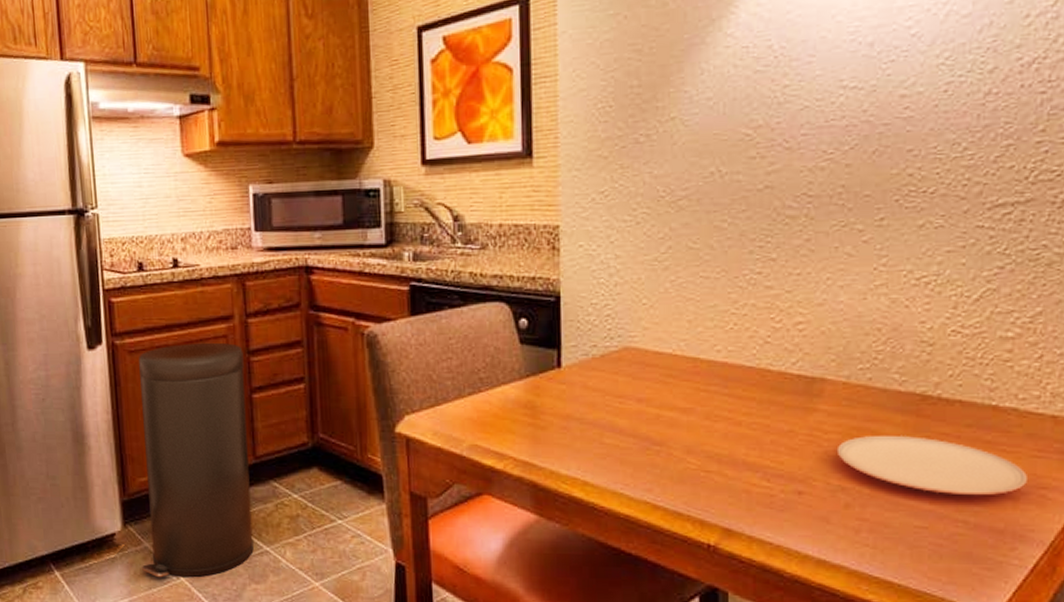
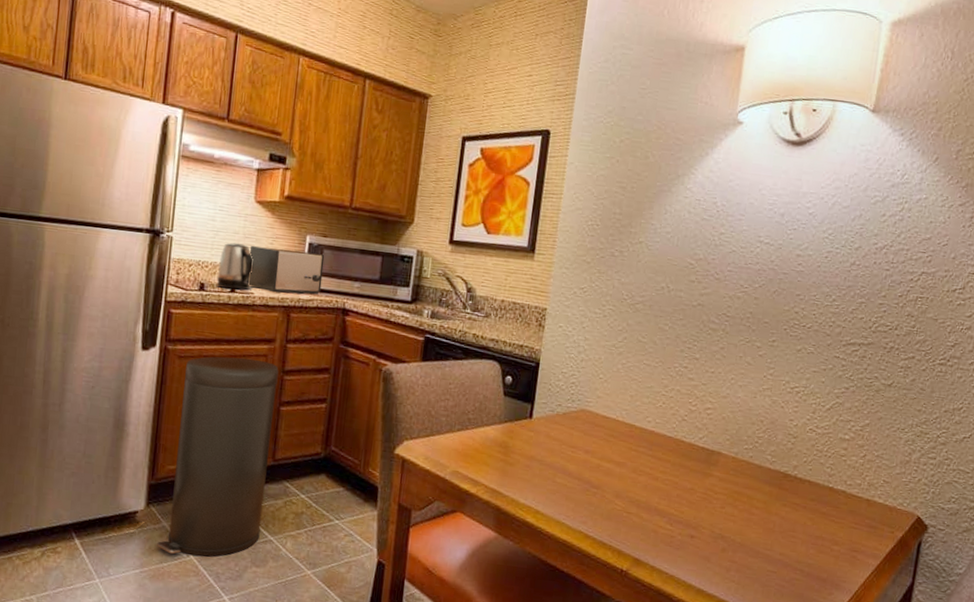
kettle: none [154,208,195,264] -> present [216,242,254,290]
toaster: none [187,204,277,261] -> present [249,245,325,295]
plate: present [836,435,1029,496] -> none [721,499,847,553]

